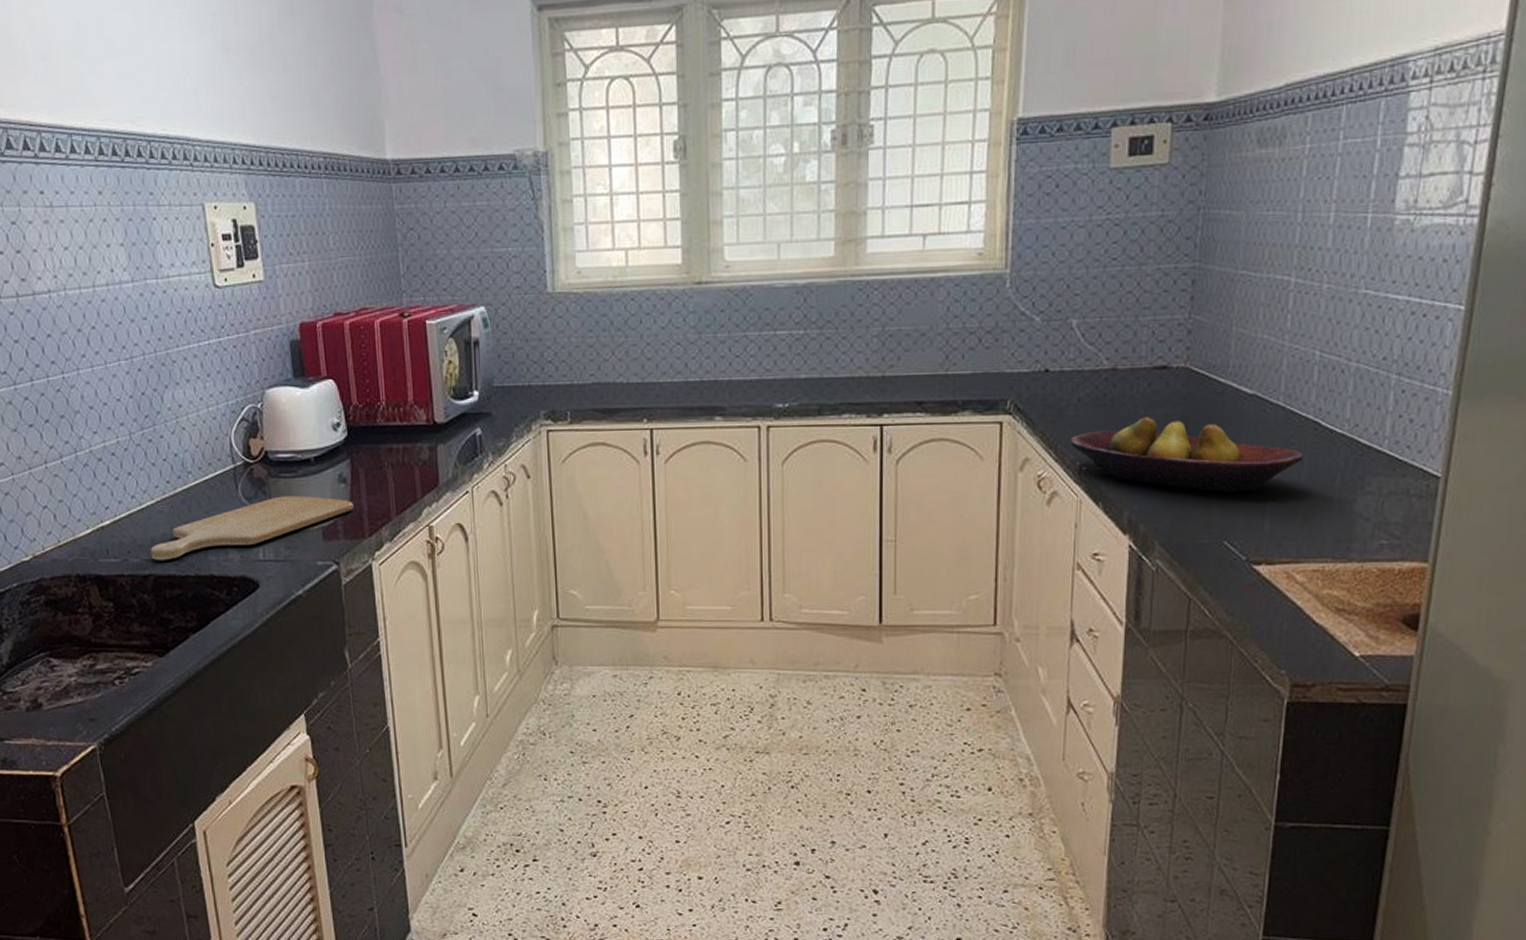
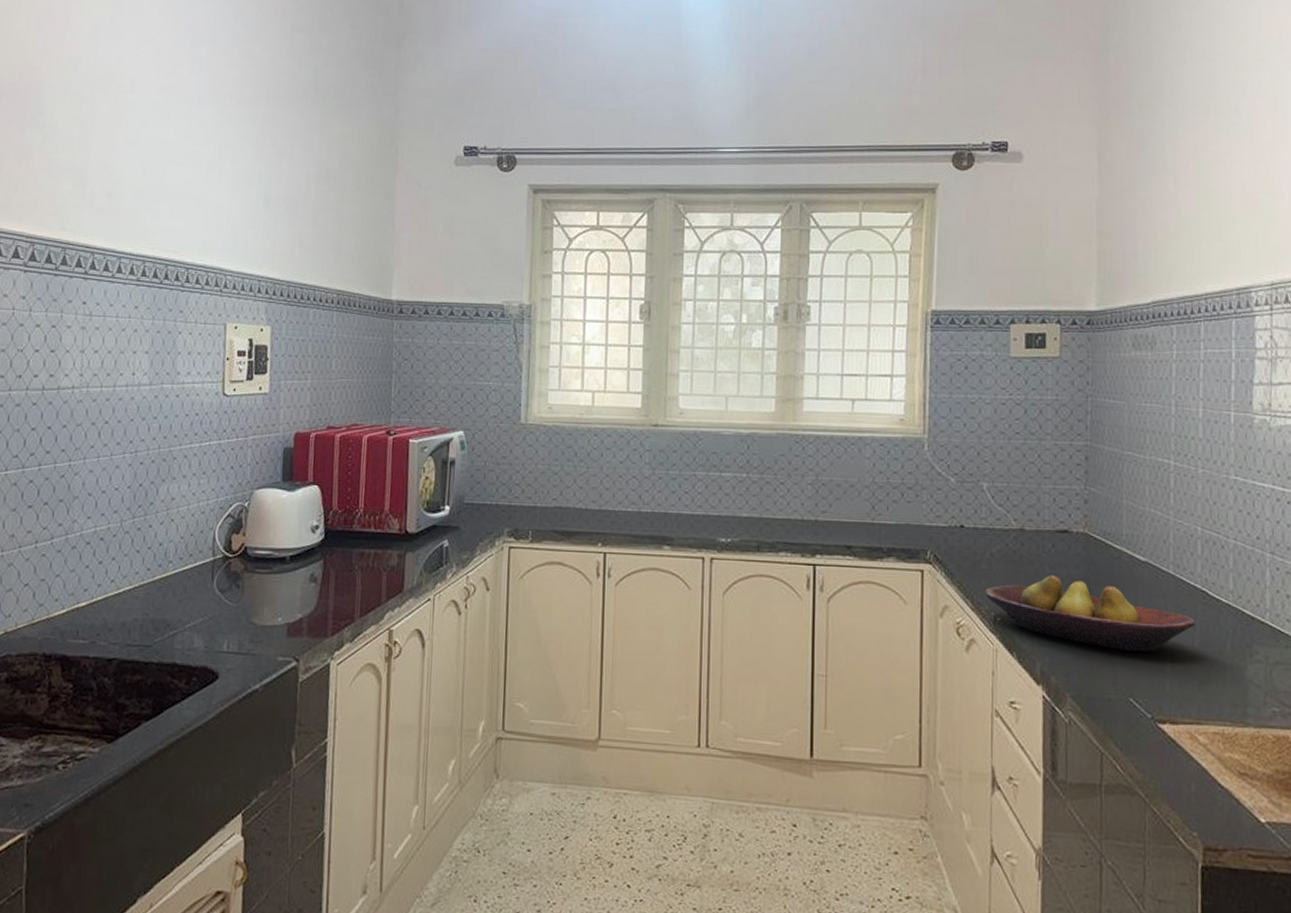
chopping board: present [150,495,353,561] -> none [119,590,321,646]

